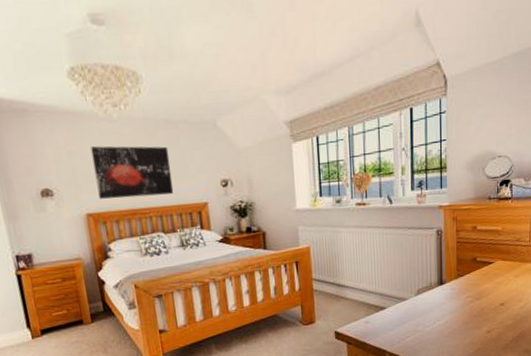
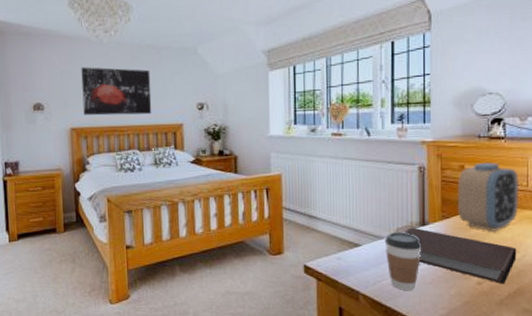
coffee cup: none [407,292,440,345] -> present [384,231,422,290]
notebook: none [425,287,520,331] -> present [404,227,517,285]
alarm clock: none [470,222,524,285] -> present [457,163,520,232]

